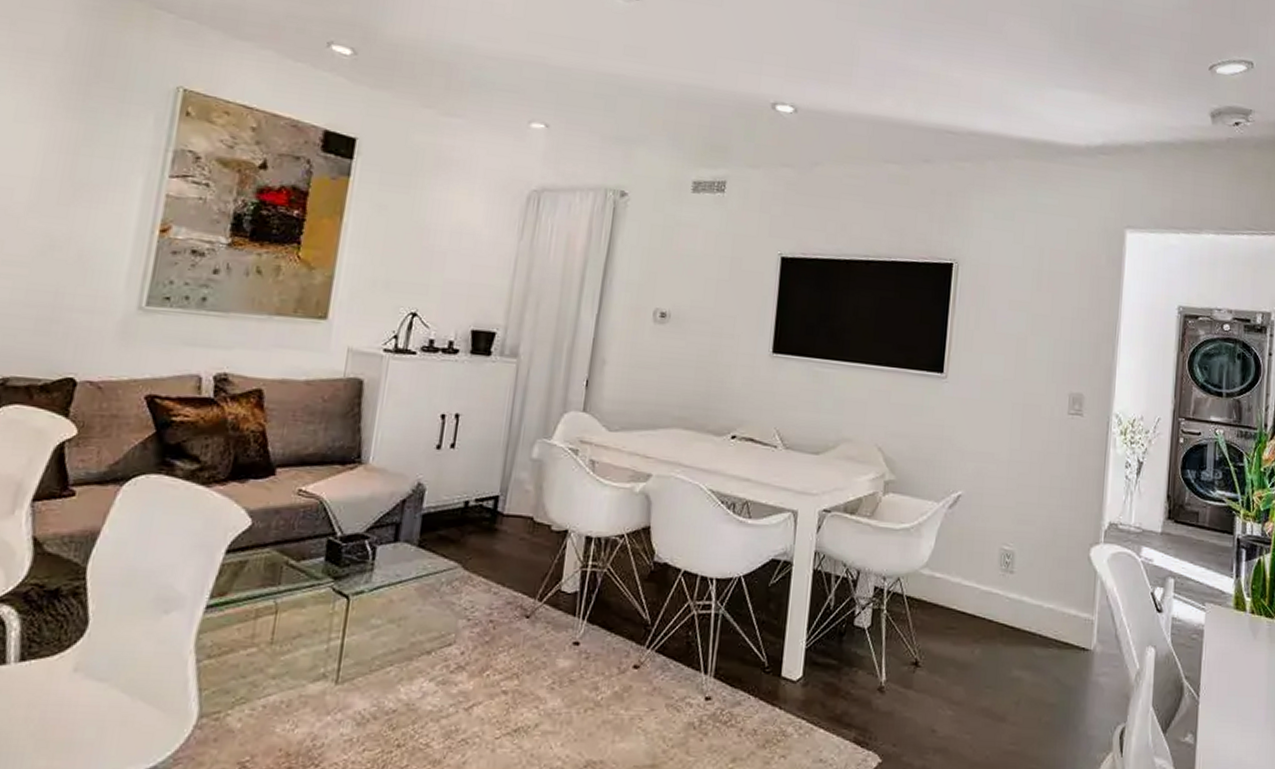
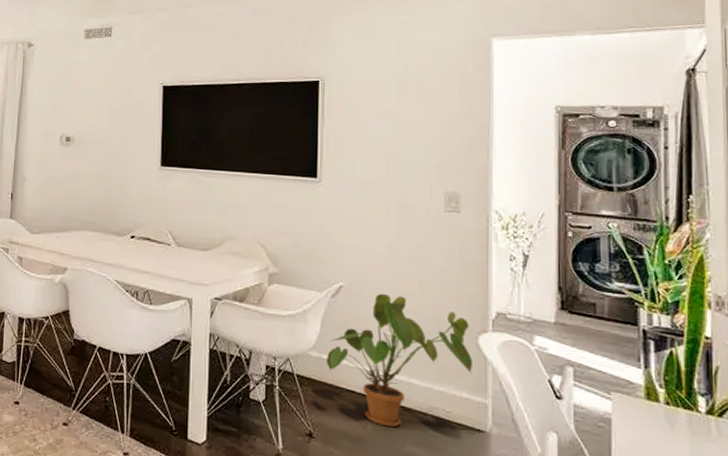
house plant: none [939,503,1084,651] -> present [327,293,473,428]

